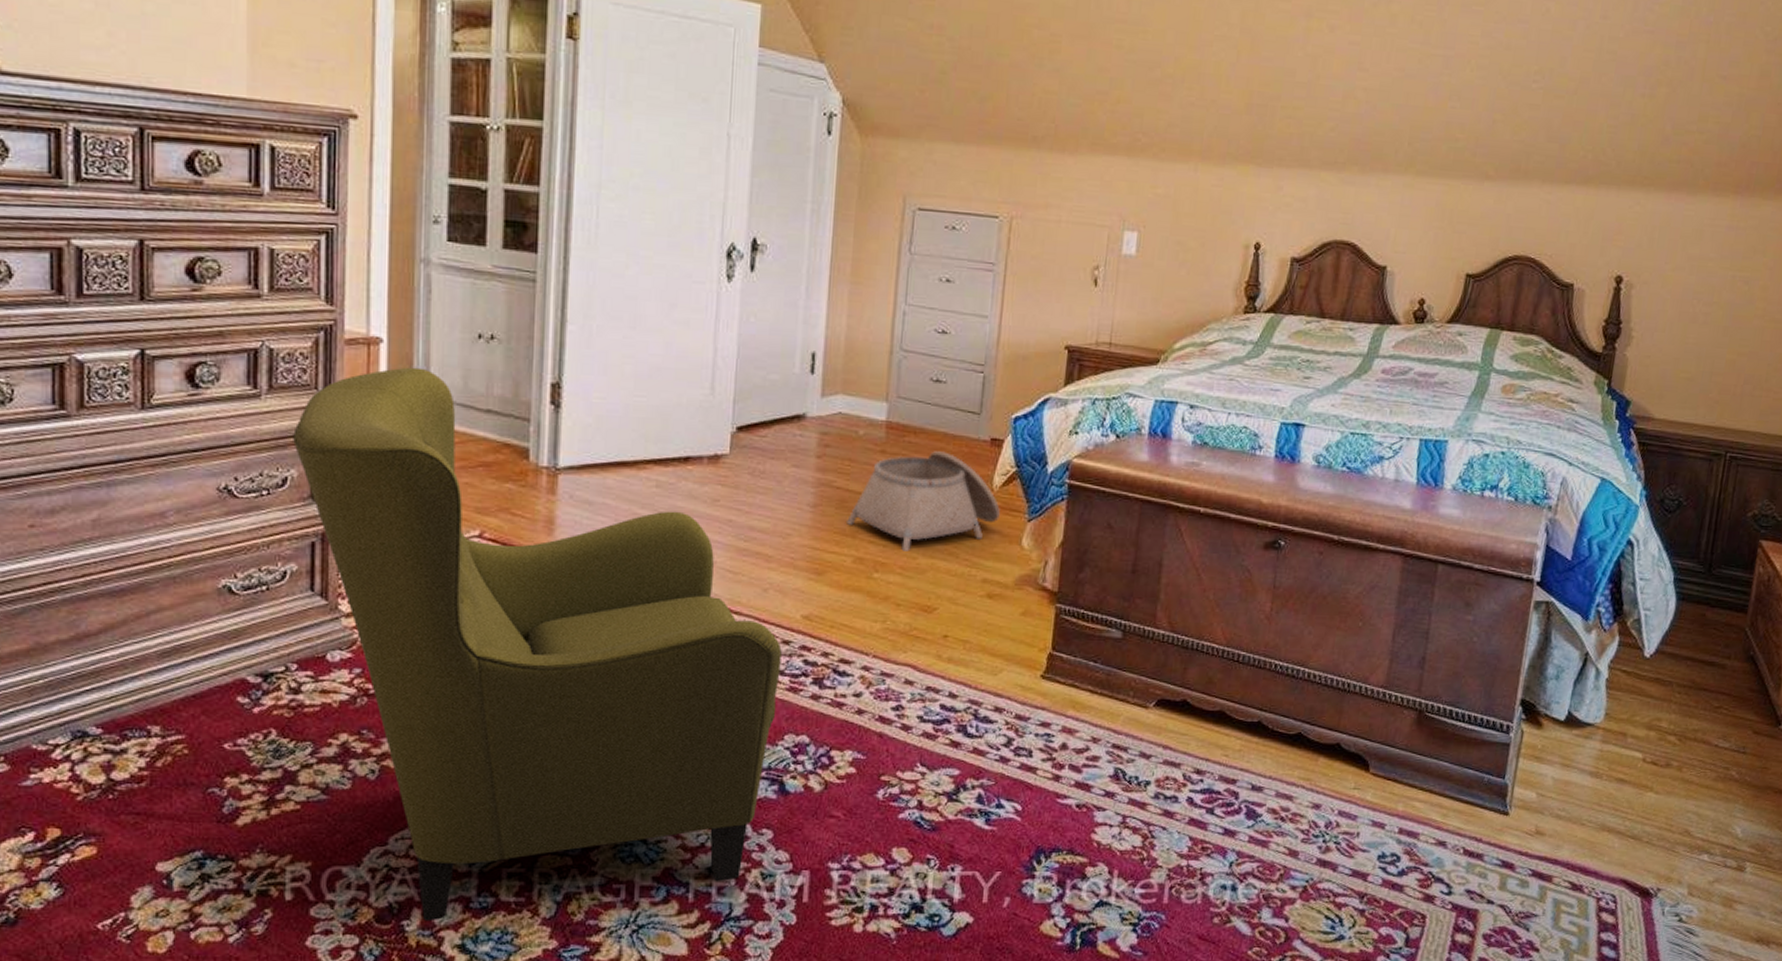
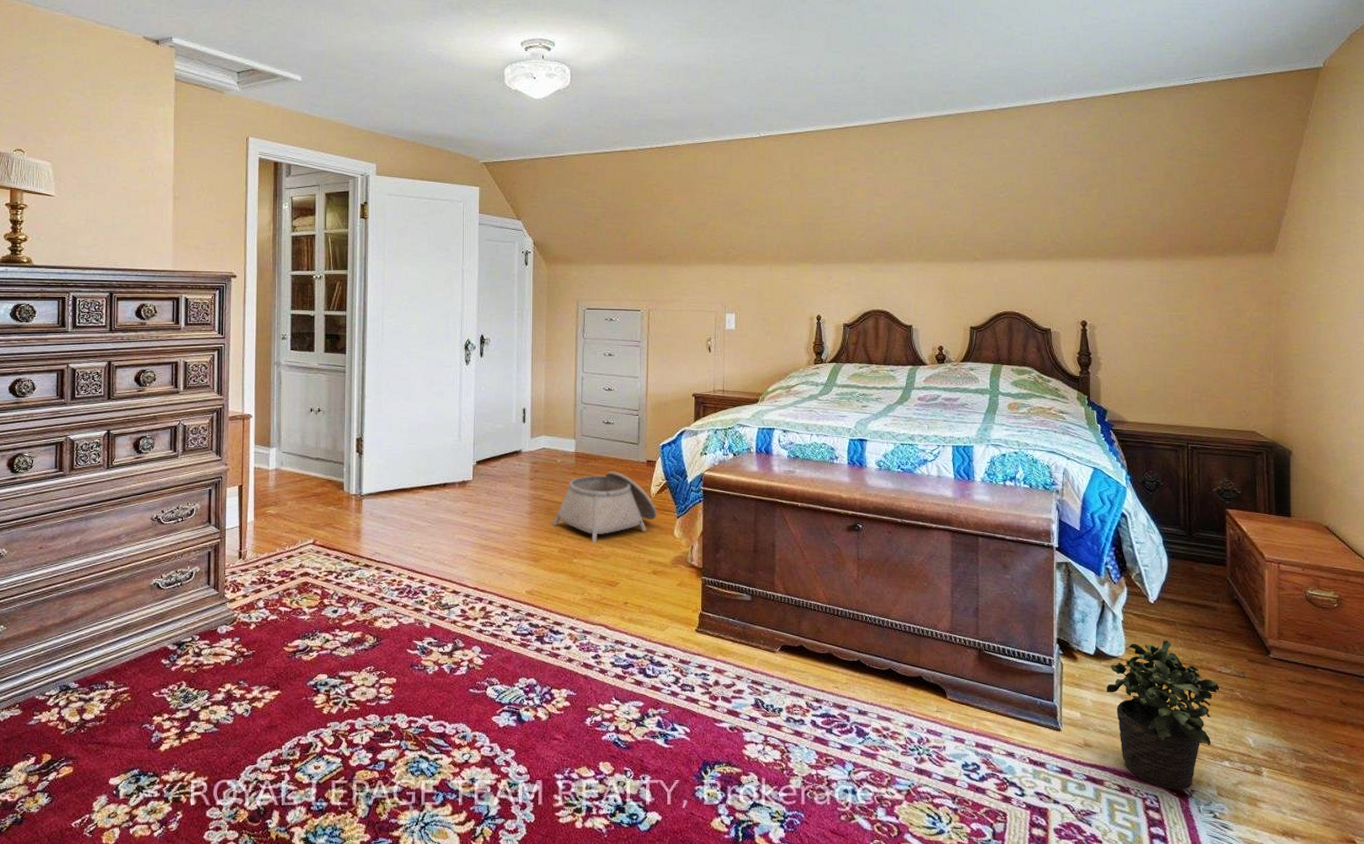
armchair: present [293,367,782,921] -> none [197,432,514,820]
potted plant: none [1573,704,1713,889] -> present [1106,640,1220,790]

